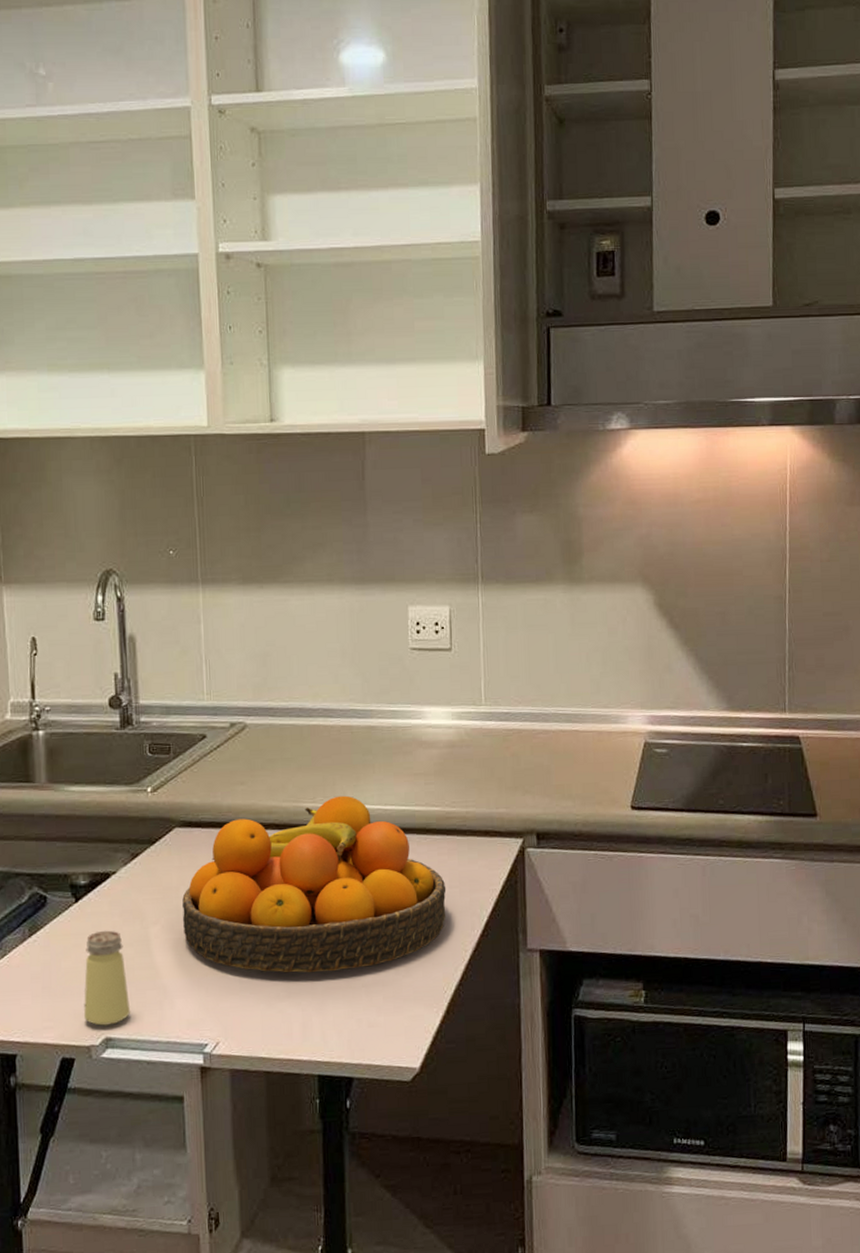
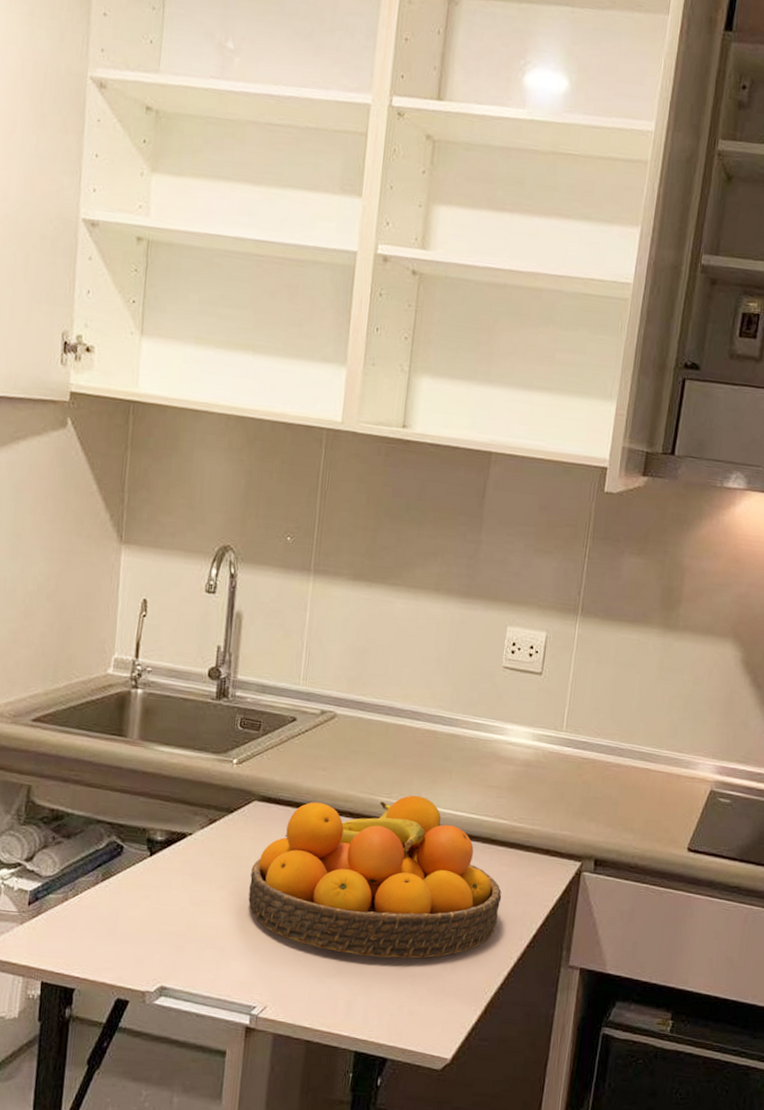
saltshaker: present [84,930,130,1026] -> none [143,886,190,975]

